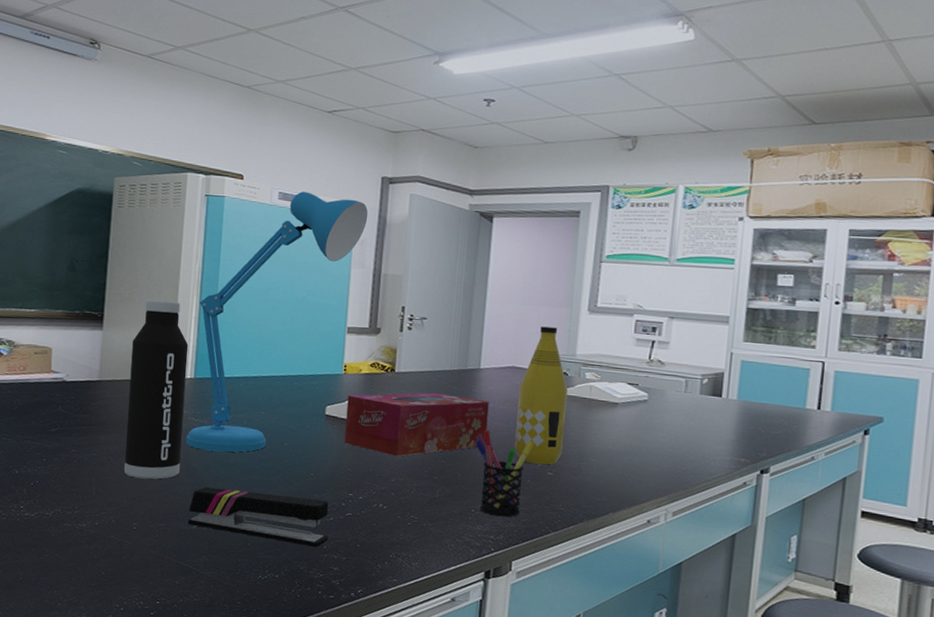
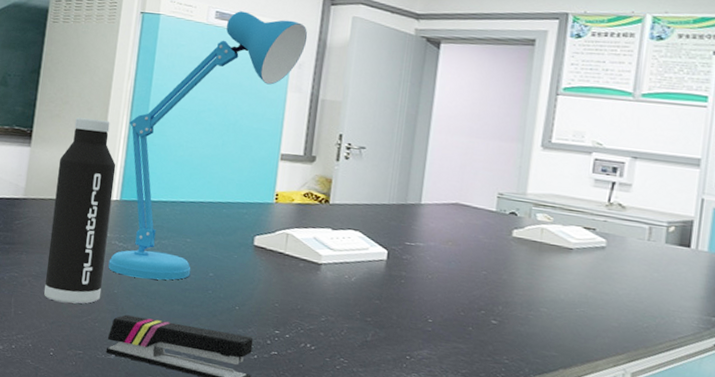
tissue box: present [344,392,489,457] -> none [272,225,430,294]
pen holder: present [475,429,534,517] -> none [413,270,478,367]
bottle: present [514,326,568,465] -> none [456,161,517,312]

